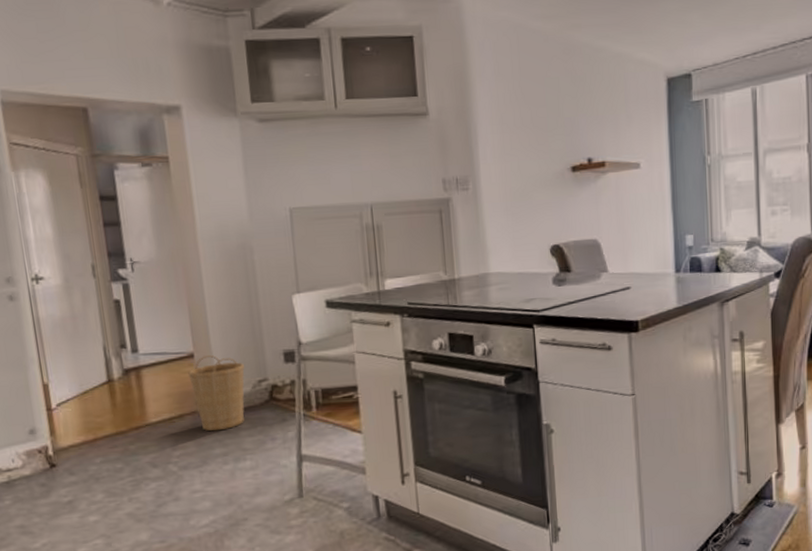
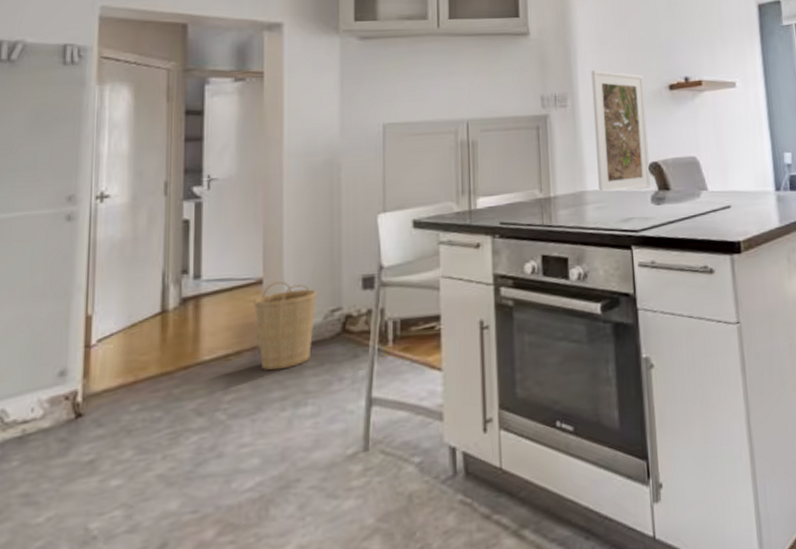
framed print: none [492,151,553,275] -> present [591,69,651,193]

